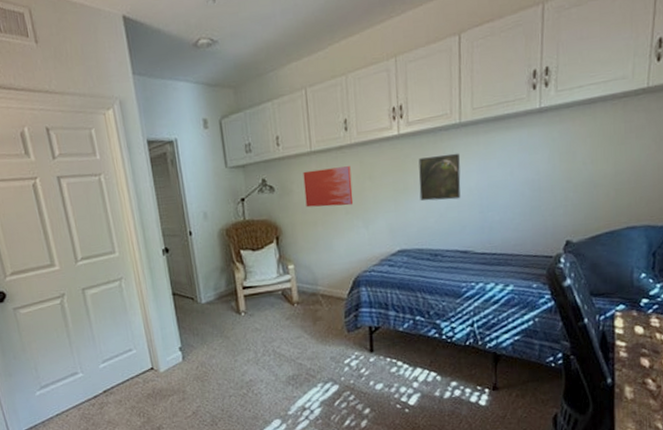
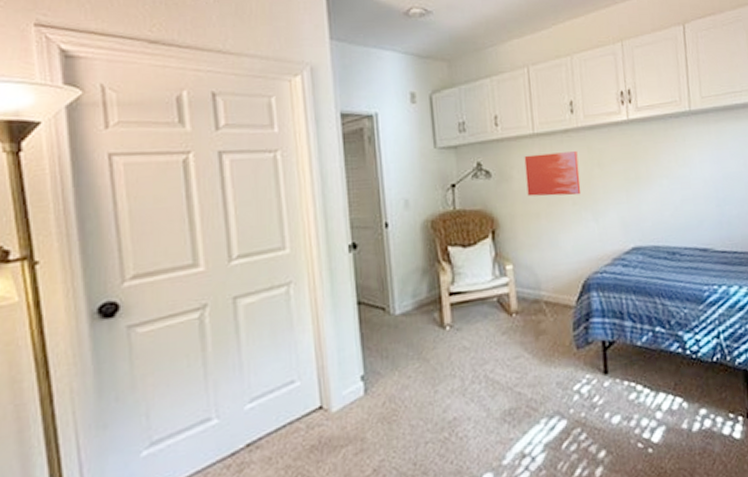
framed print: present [418,153,461,201] -> none [649,141,696,192]

